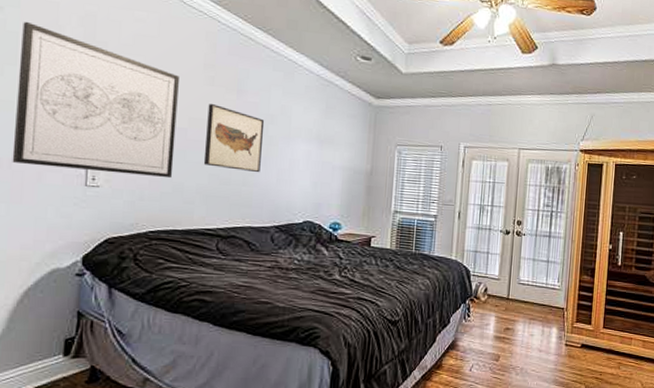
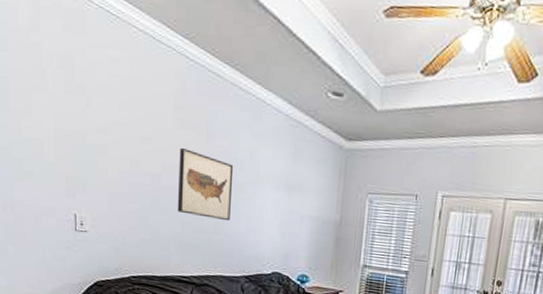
wall art: present [12,21,179,179] -> none [11,65,152,225]

